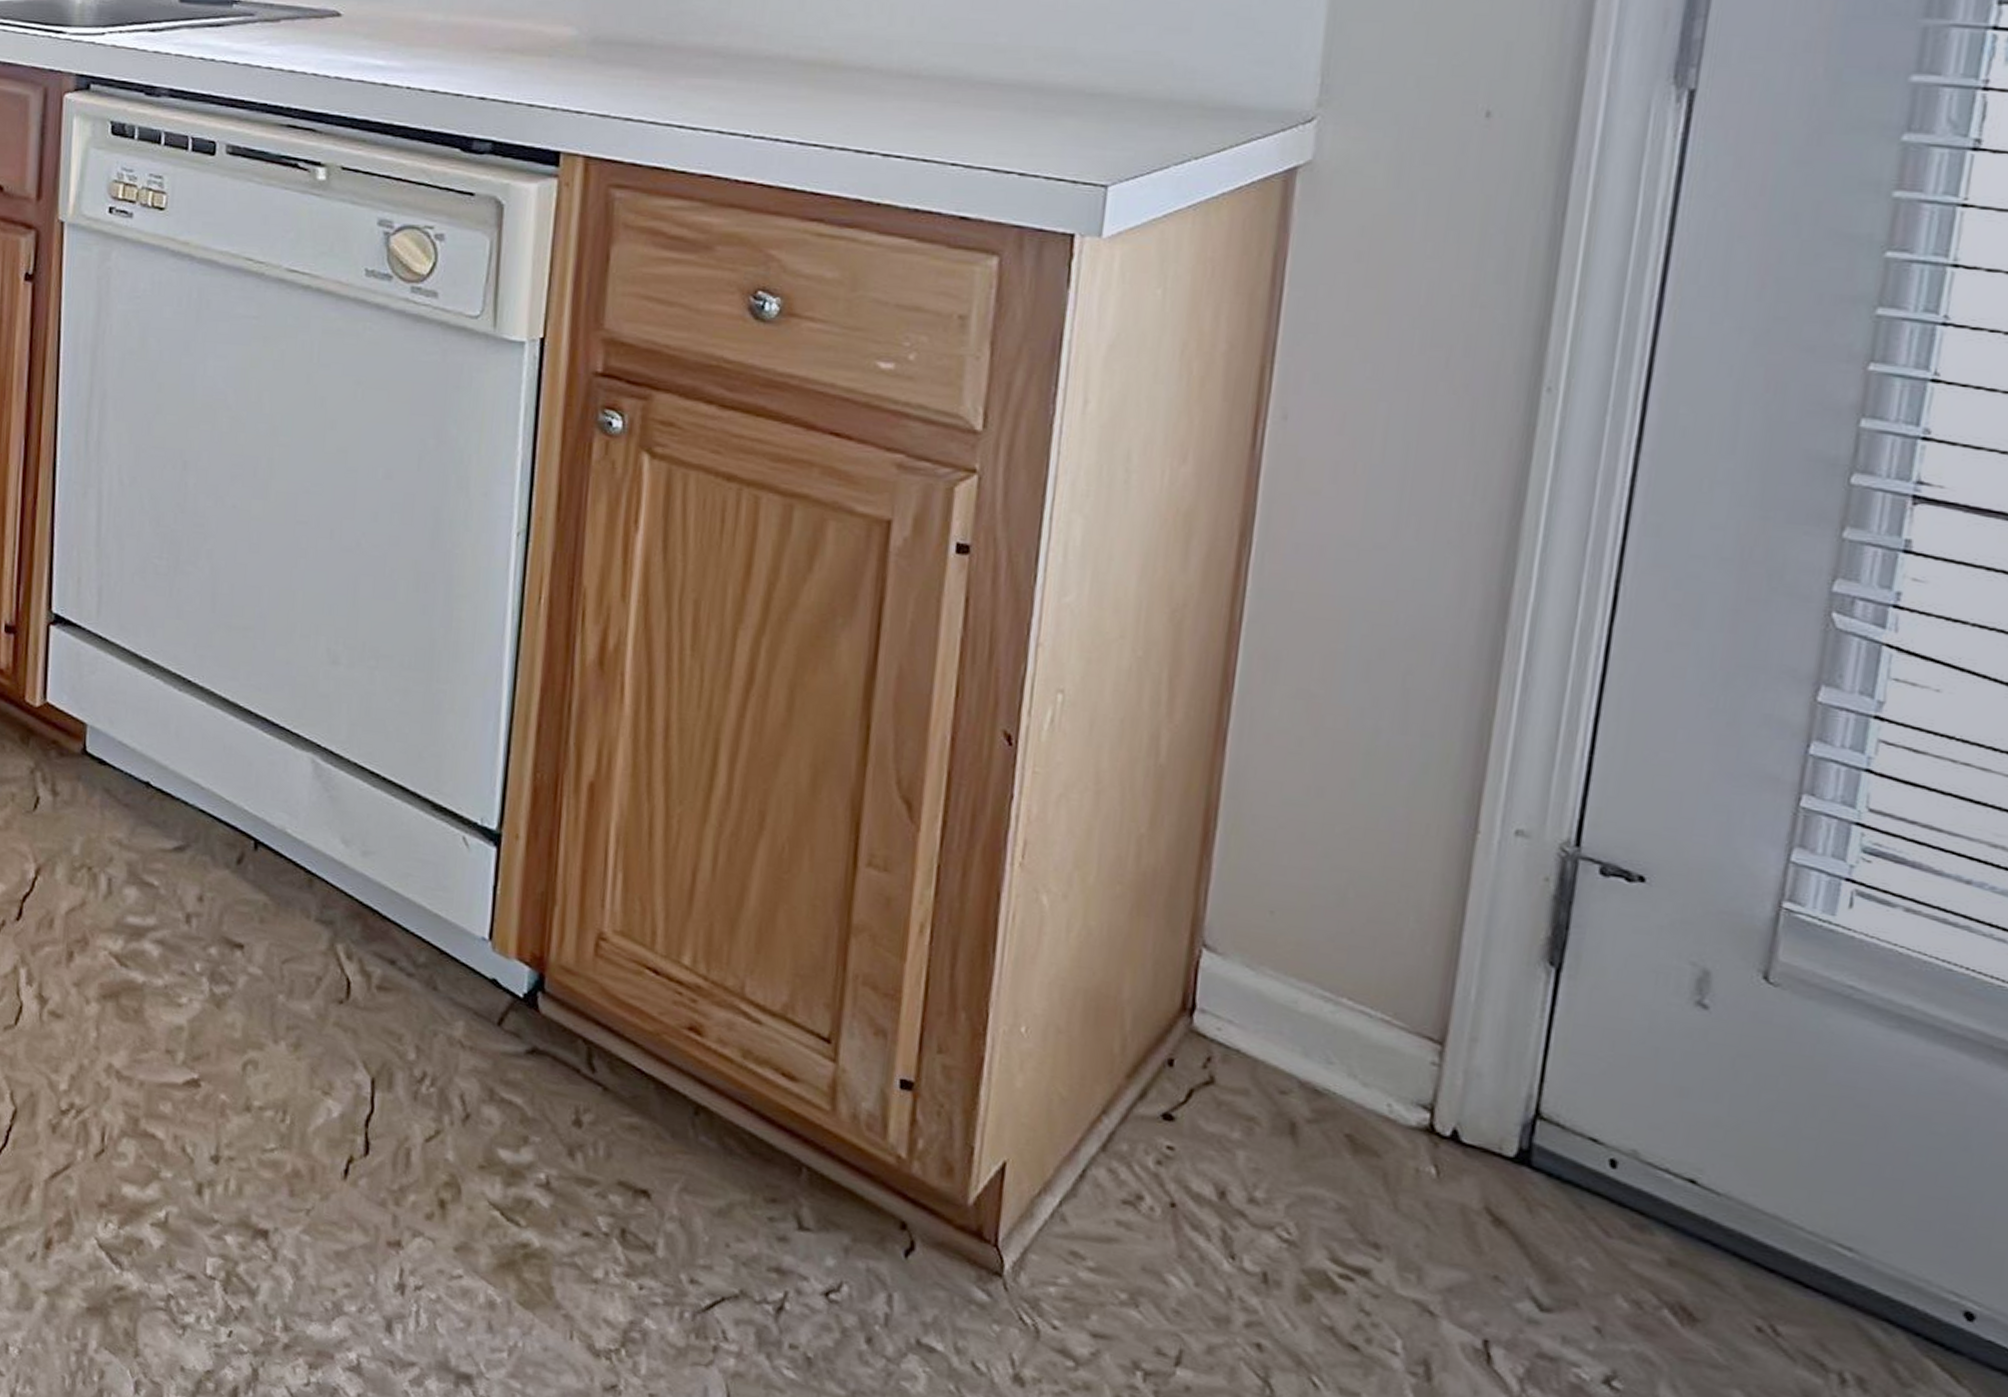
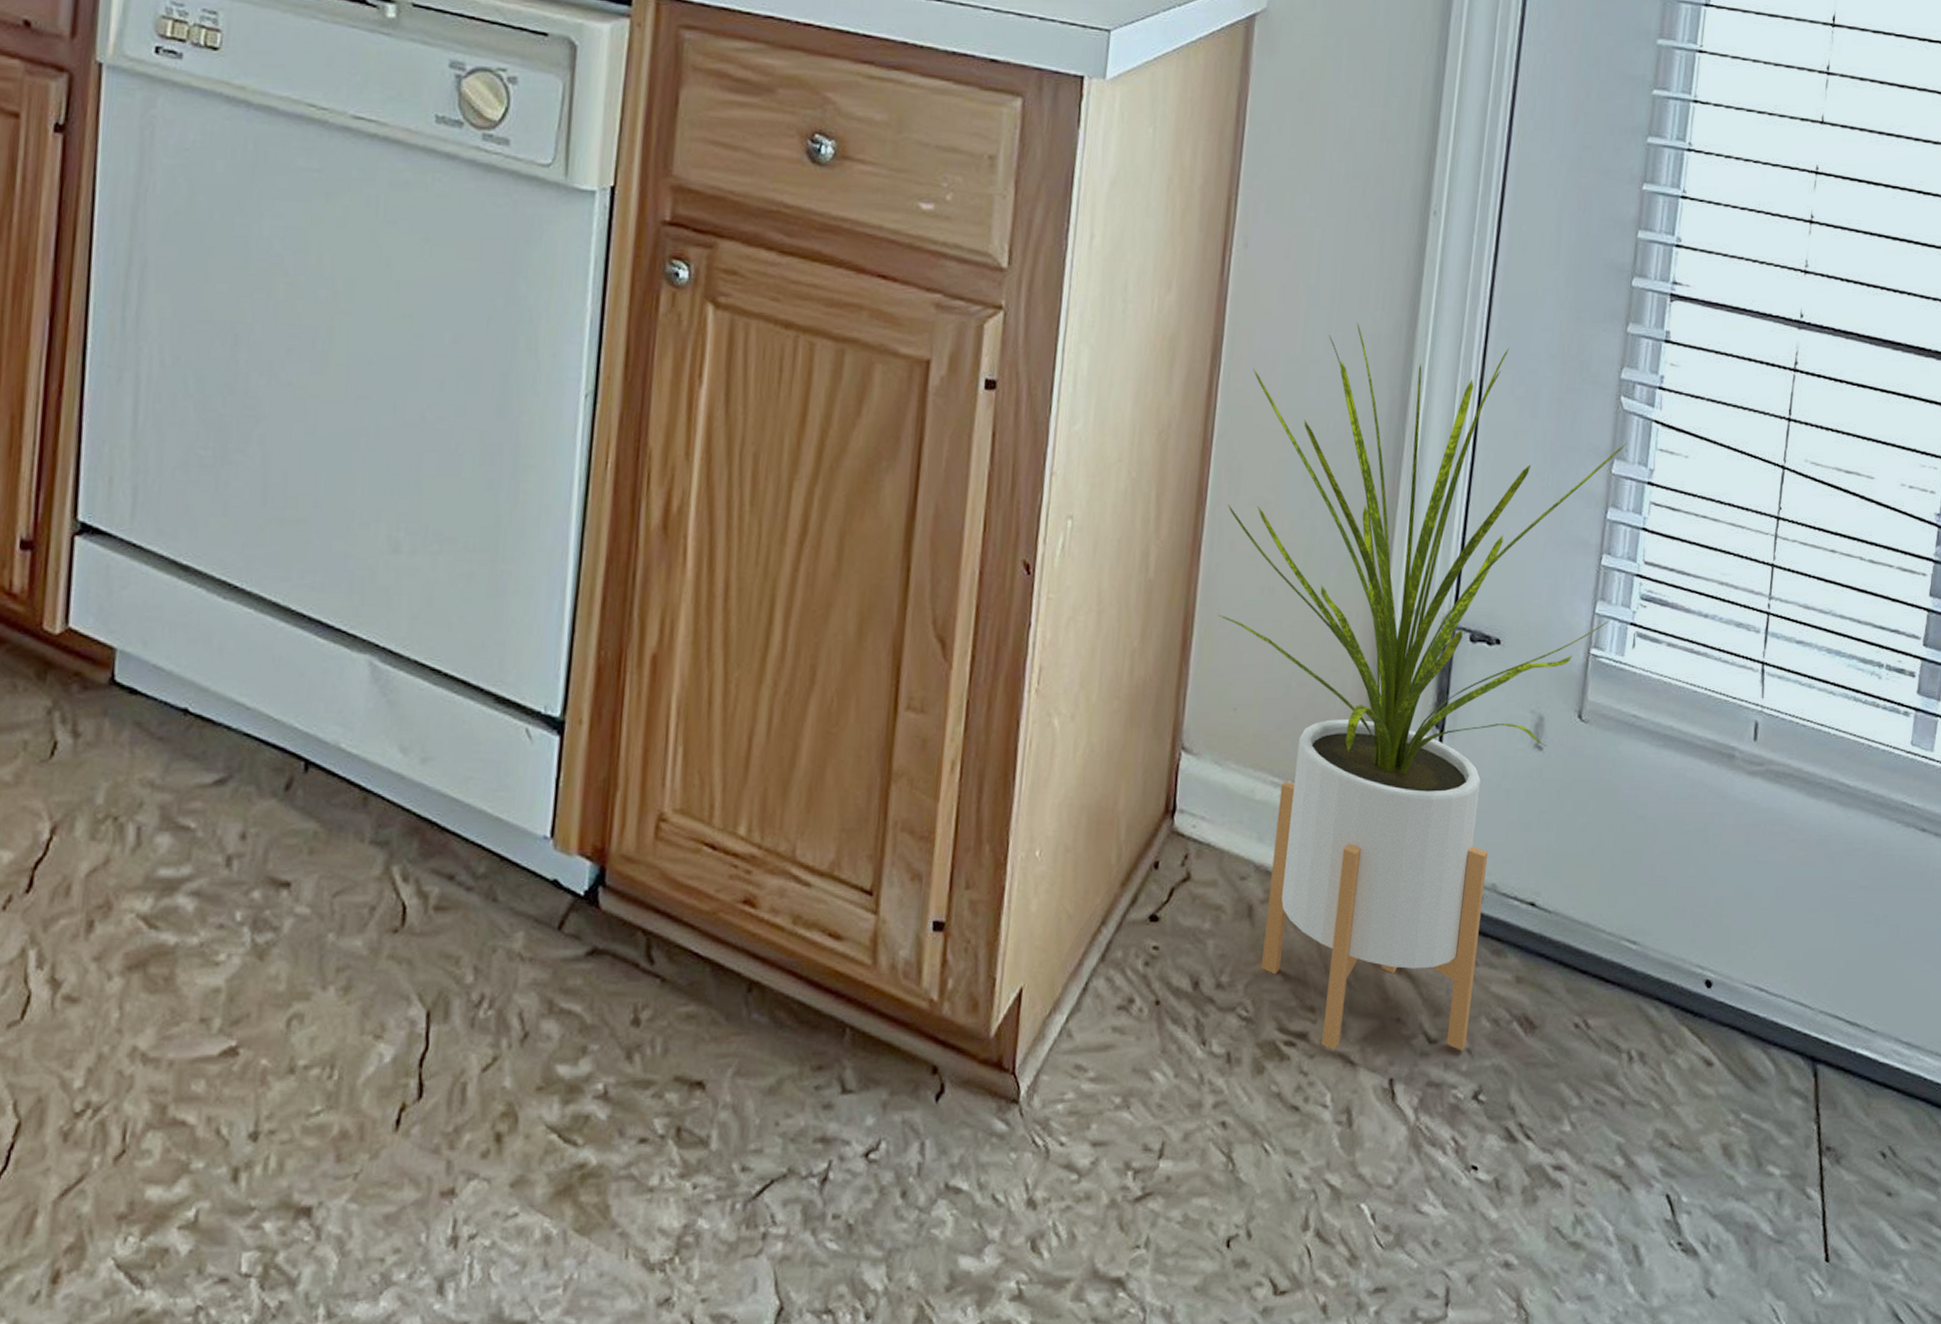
house plant: none [1248,508,1842,1327] -> present [1217,322,1627,1050]

